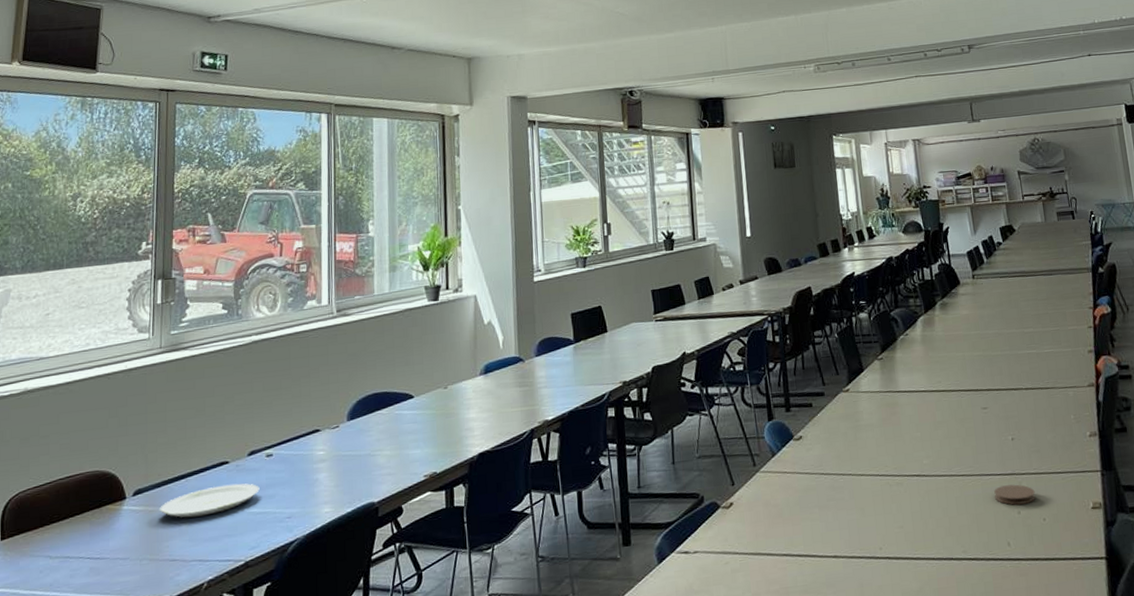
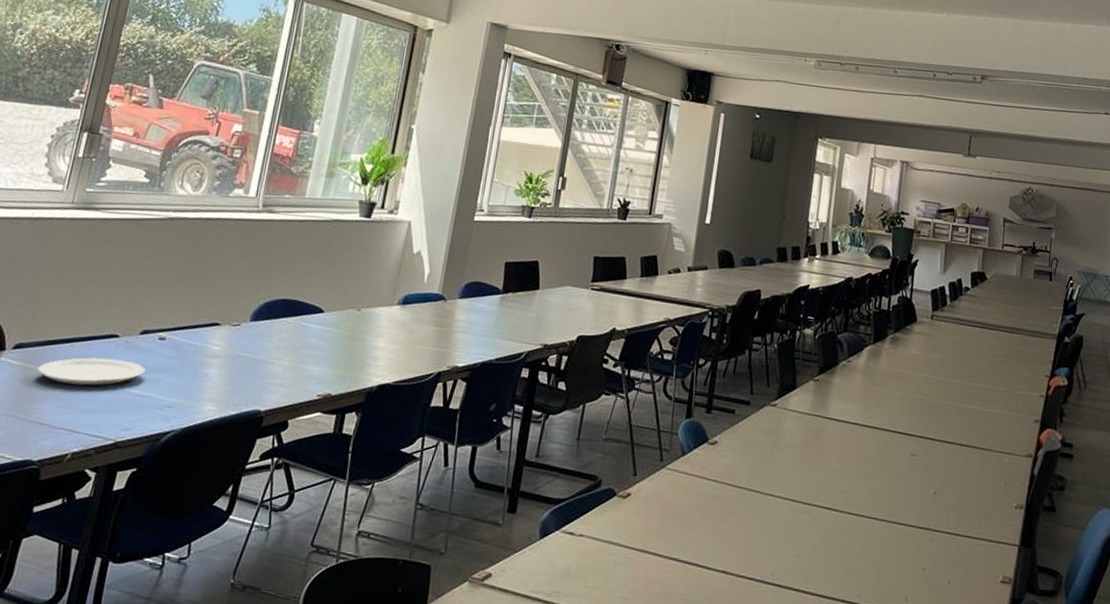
coaster: present [994,484,1036,505] -> none [902,538,946,562]

